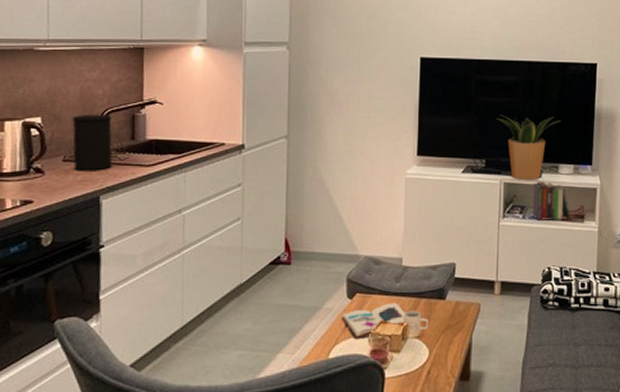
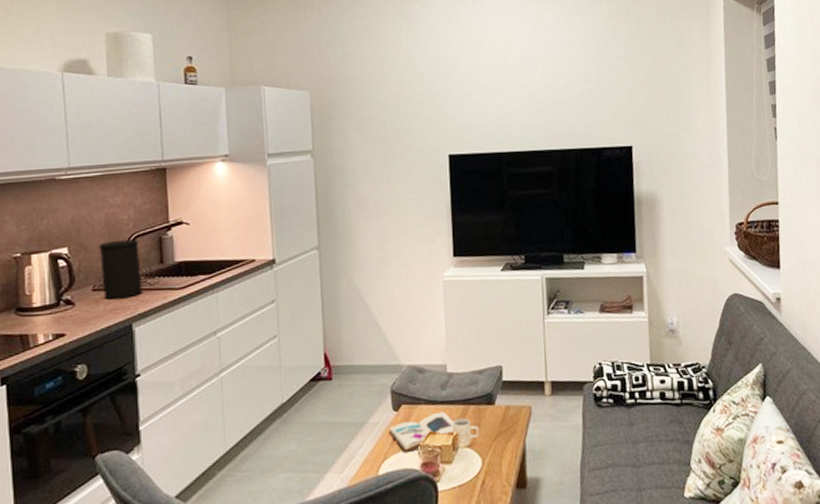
potted plant: present [496,115,561,180] -> none [532,205,600,274]
books: present [532,181,571,220] -> none [576,273,619,315]

